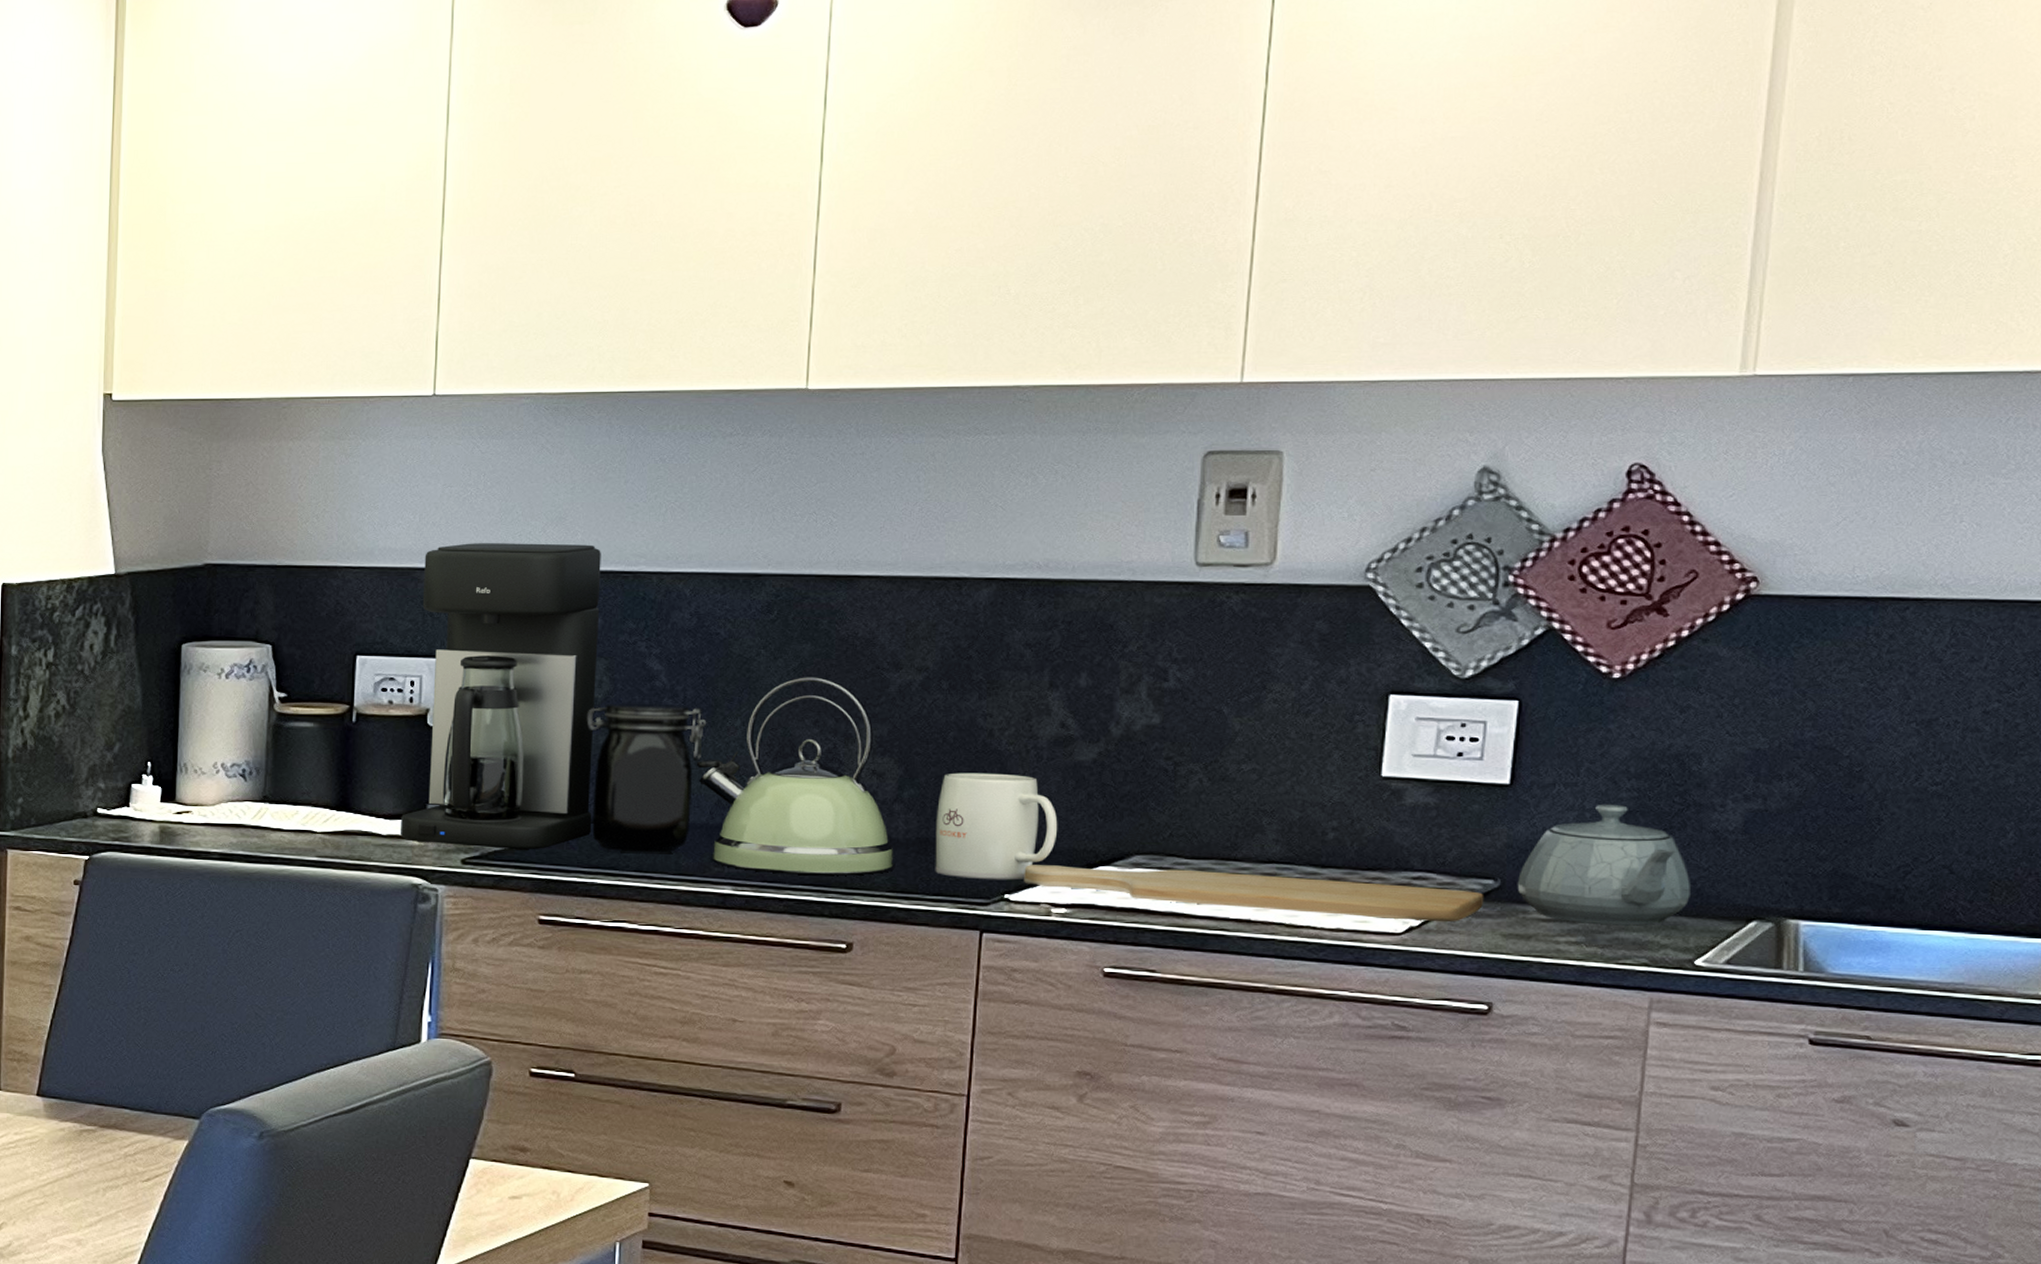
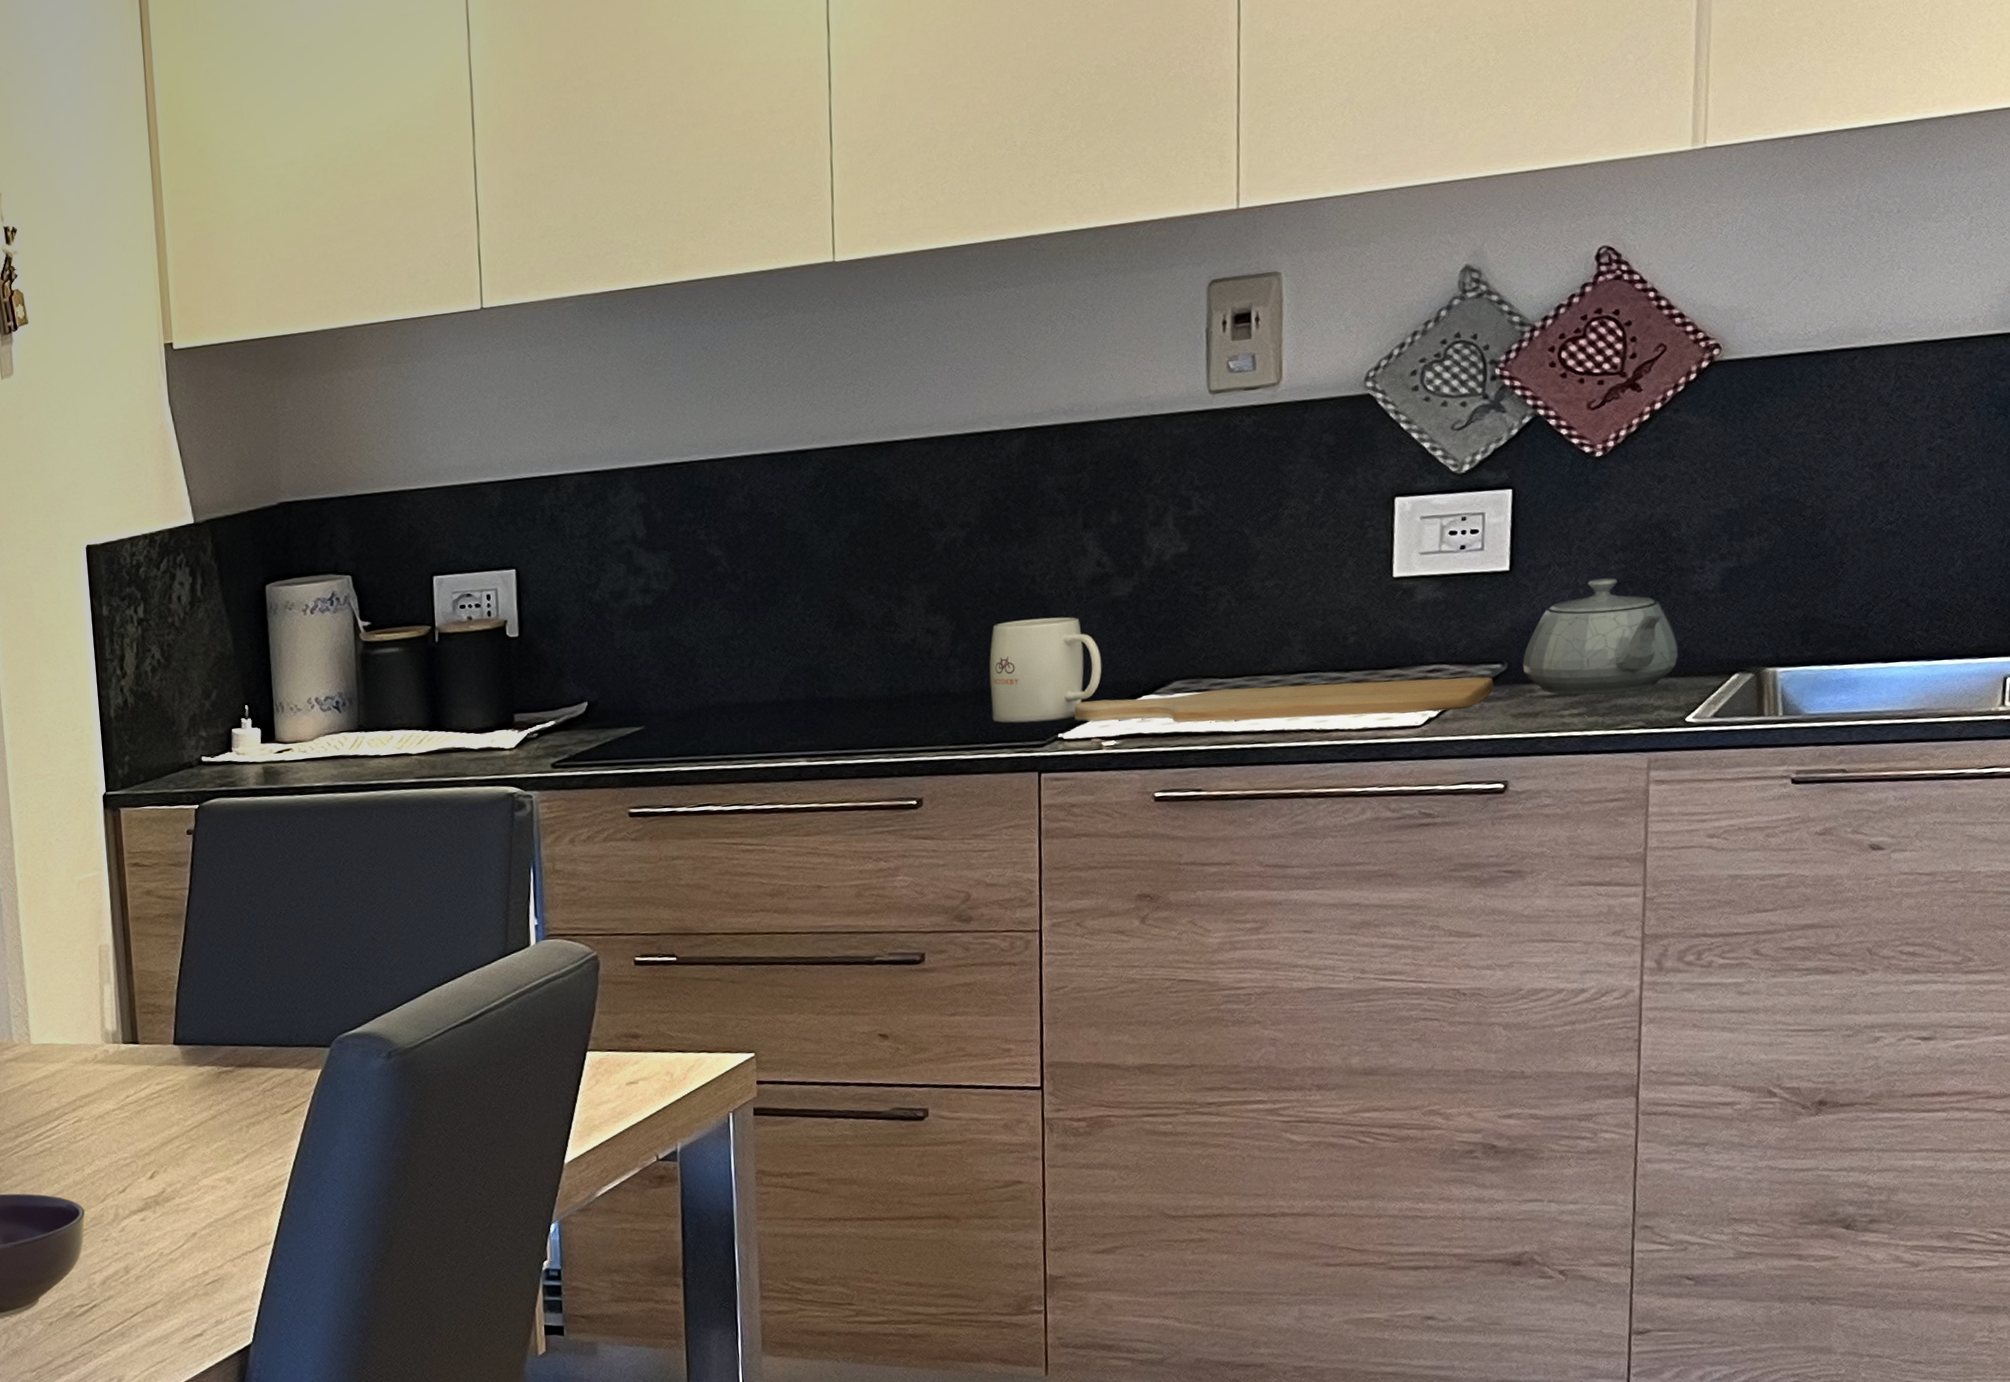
coffee maker: present [400,543,601,851] -> none [488,440,671,753]
jar: present [587,702,707,853] -> none [656,587,769,737]
kettle: present [696,677,895,876] -> none [762,544,956,741]

